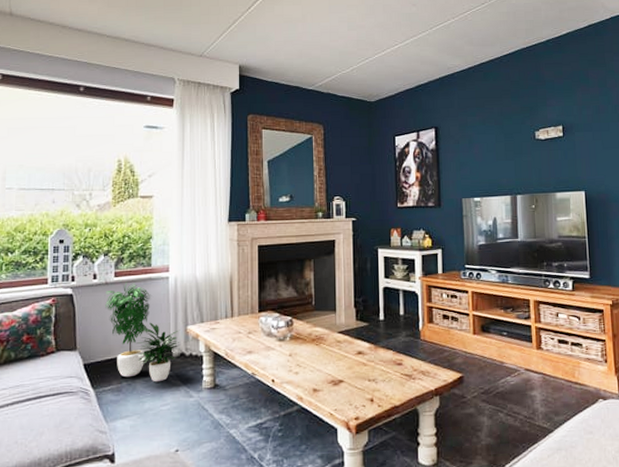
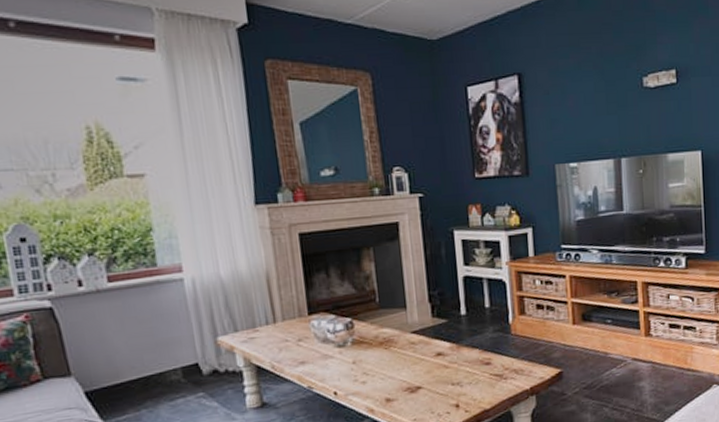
potted plant: present [105,283,180,383] -> none [99,288,211,407]

